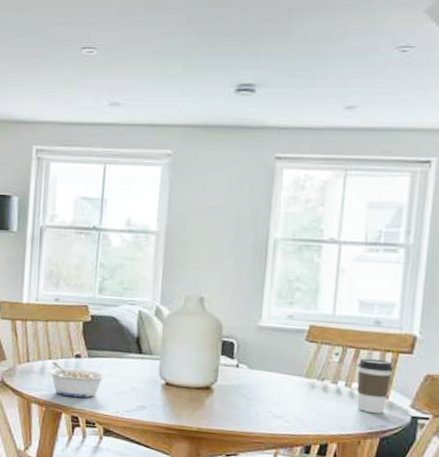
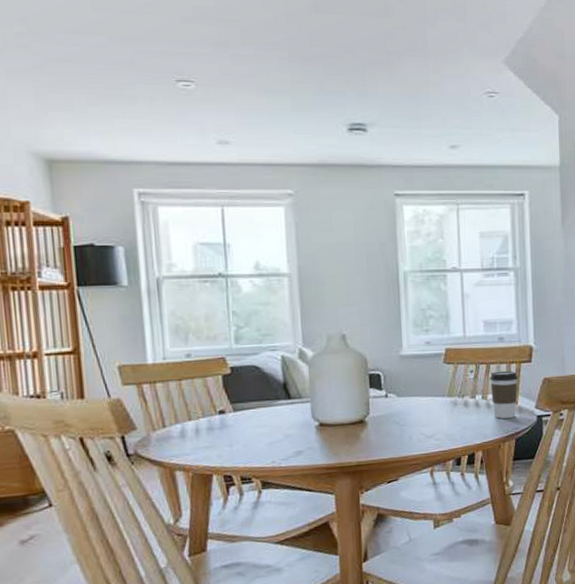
legume: present [48,361,107,398] -> none [189,422,257,457]

